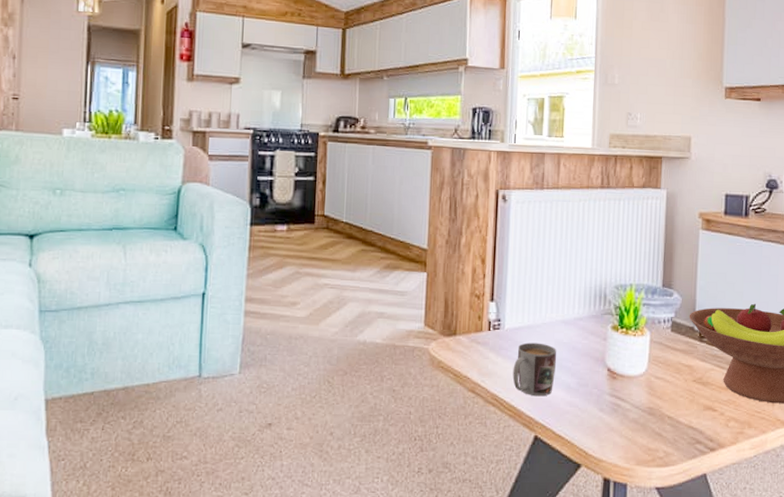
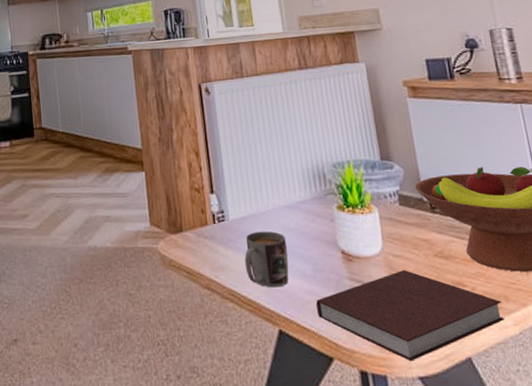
notebook: none [573,391,745,473] -> present [316,270,505,362]

